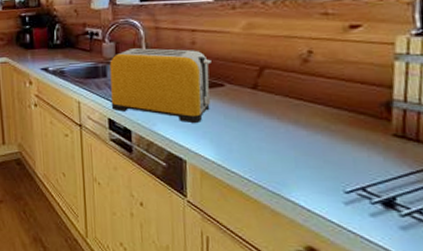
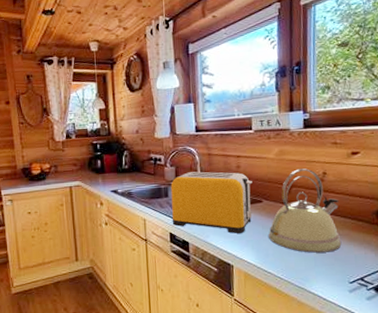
kettle: none [232,46,334,152] -> present [268,168,342,253]

